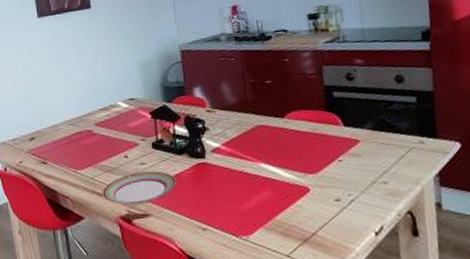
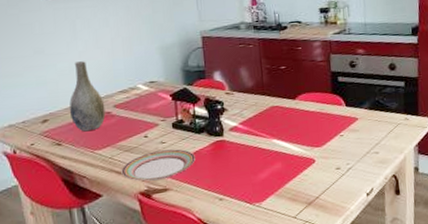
vase: none [54,78,87,151] -> present [69,61,106,132]

